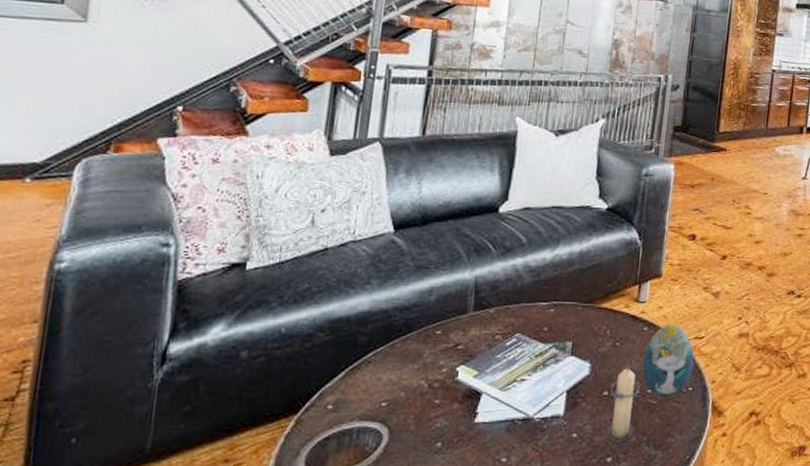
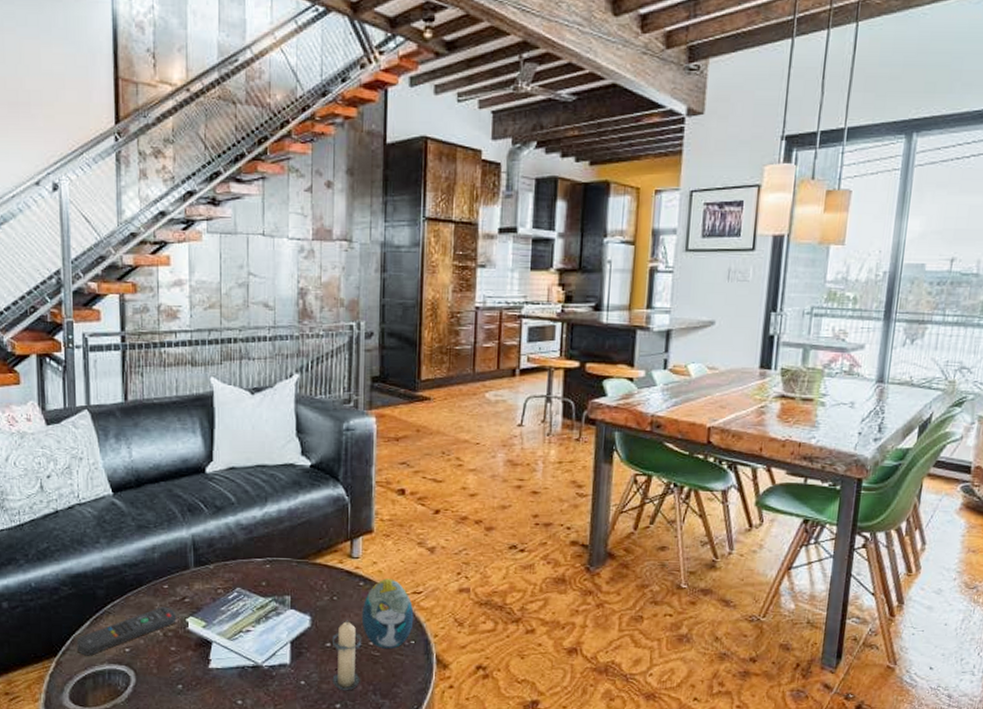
remote control: none [323,354,445,412] -> present [76,606,175,656]

